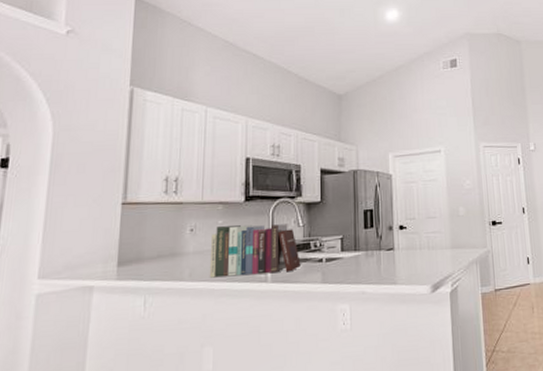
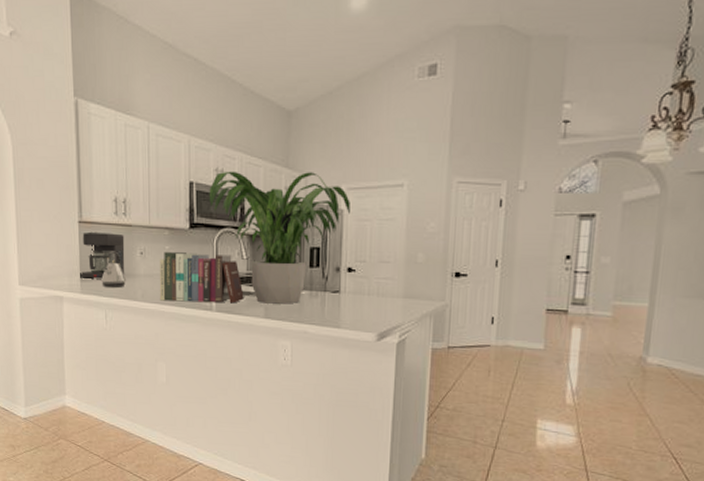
coffee maker: none [119,212,174,263] -> present [81,233,125,279]
kettle: none [143,230,173,271] -> present [101,251,127,289]
potted plant: none [265,144,398,268] -> present [209,171,350,304]

